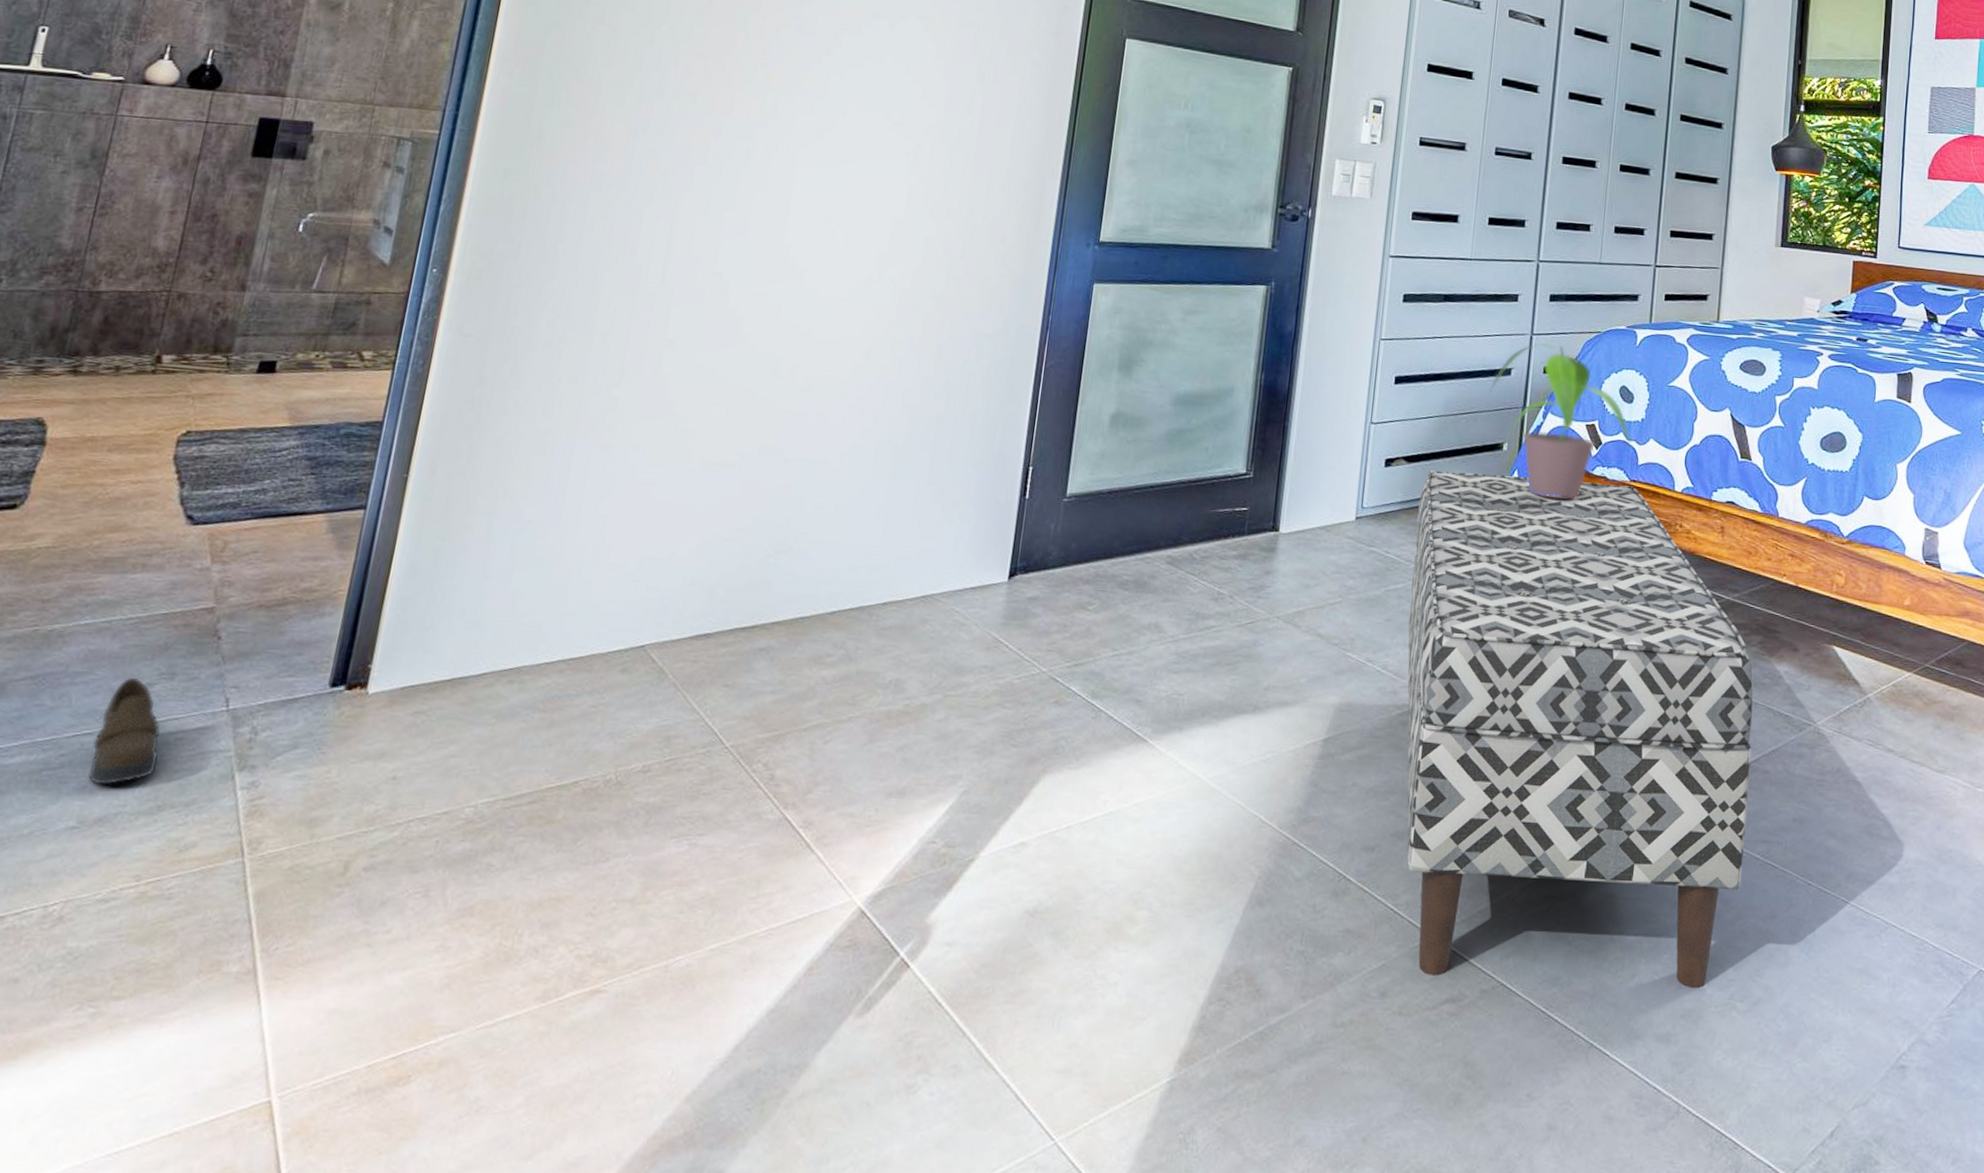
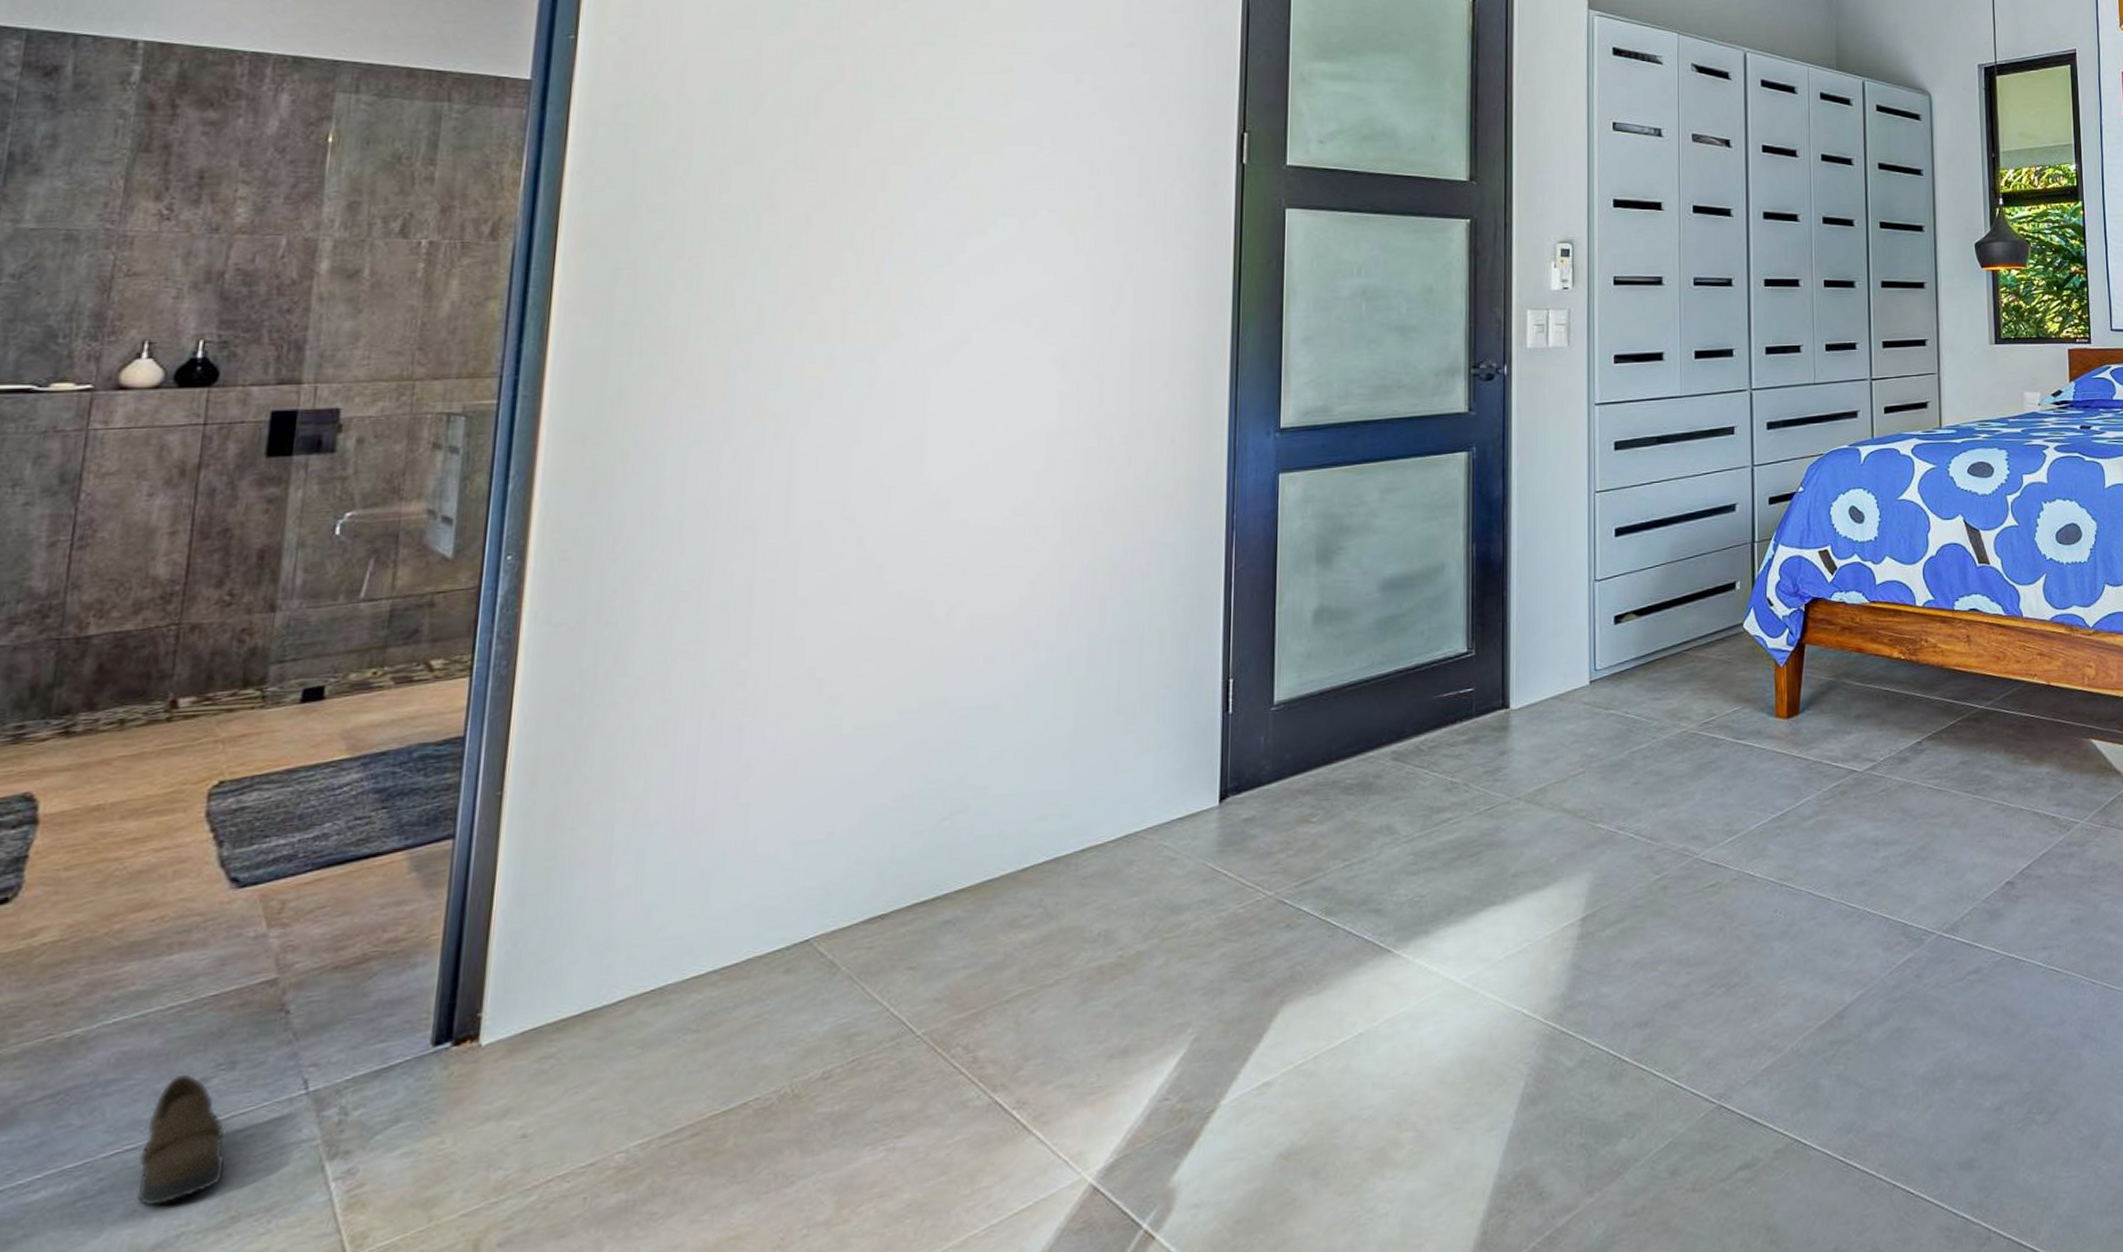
bench: present [1407,470,1754,989] -> none [1655,607,2027,1145]
potted plant: present [1489,342,1632,499] -> none [1715,472,1867,631]

